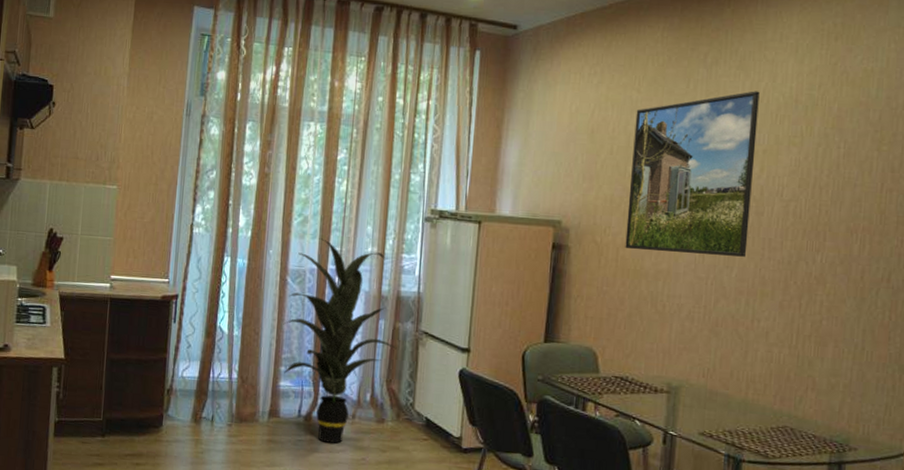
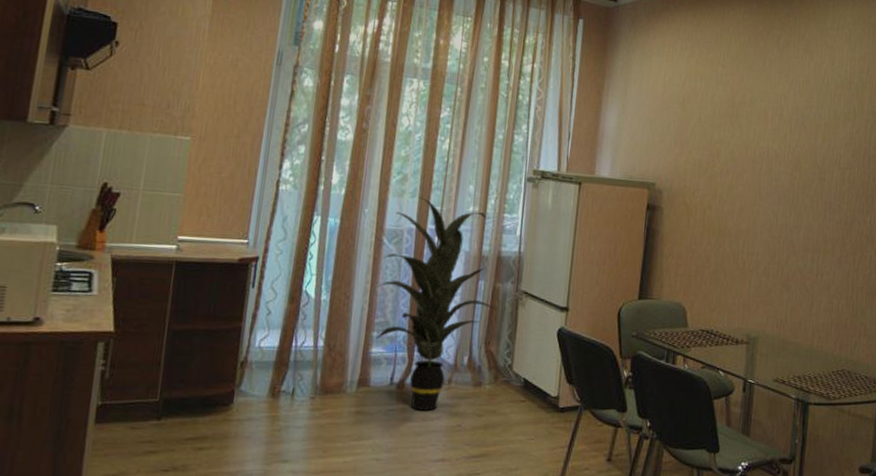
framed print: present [625,91,760,257] -> none [711,71,822,218]

